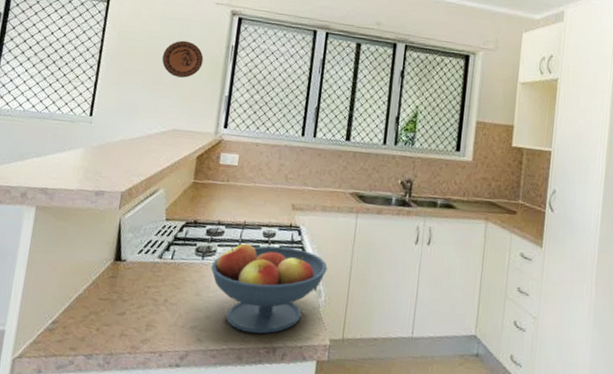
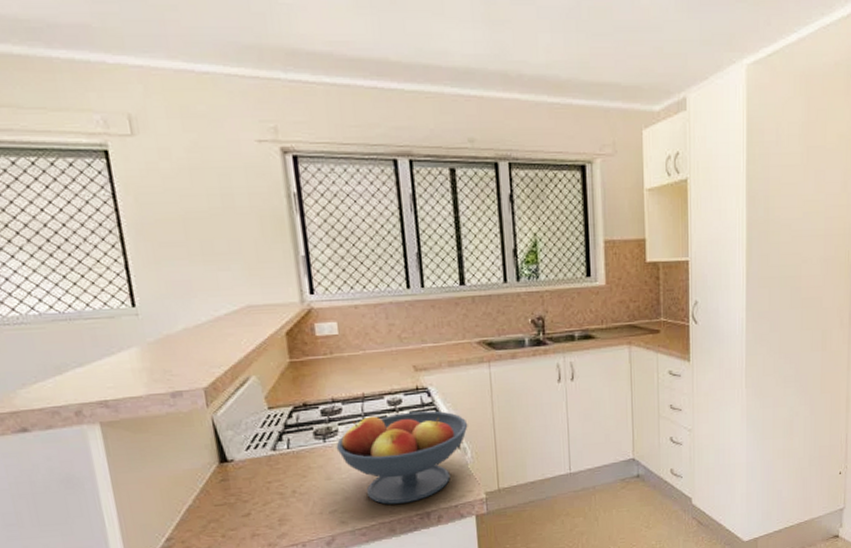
decorative plate: present [162,40,204,78] -> none [204,194,262,242]

